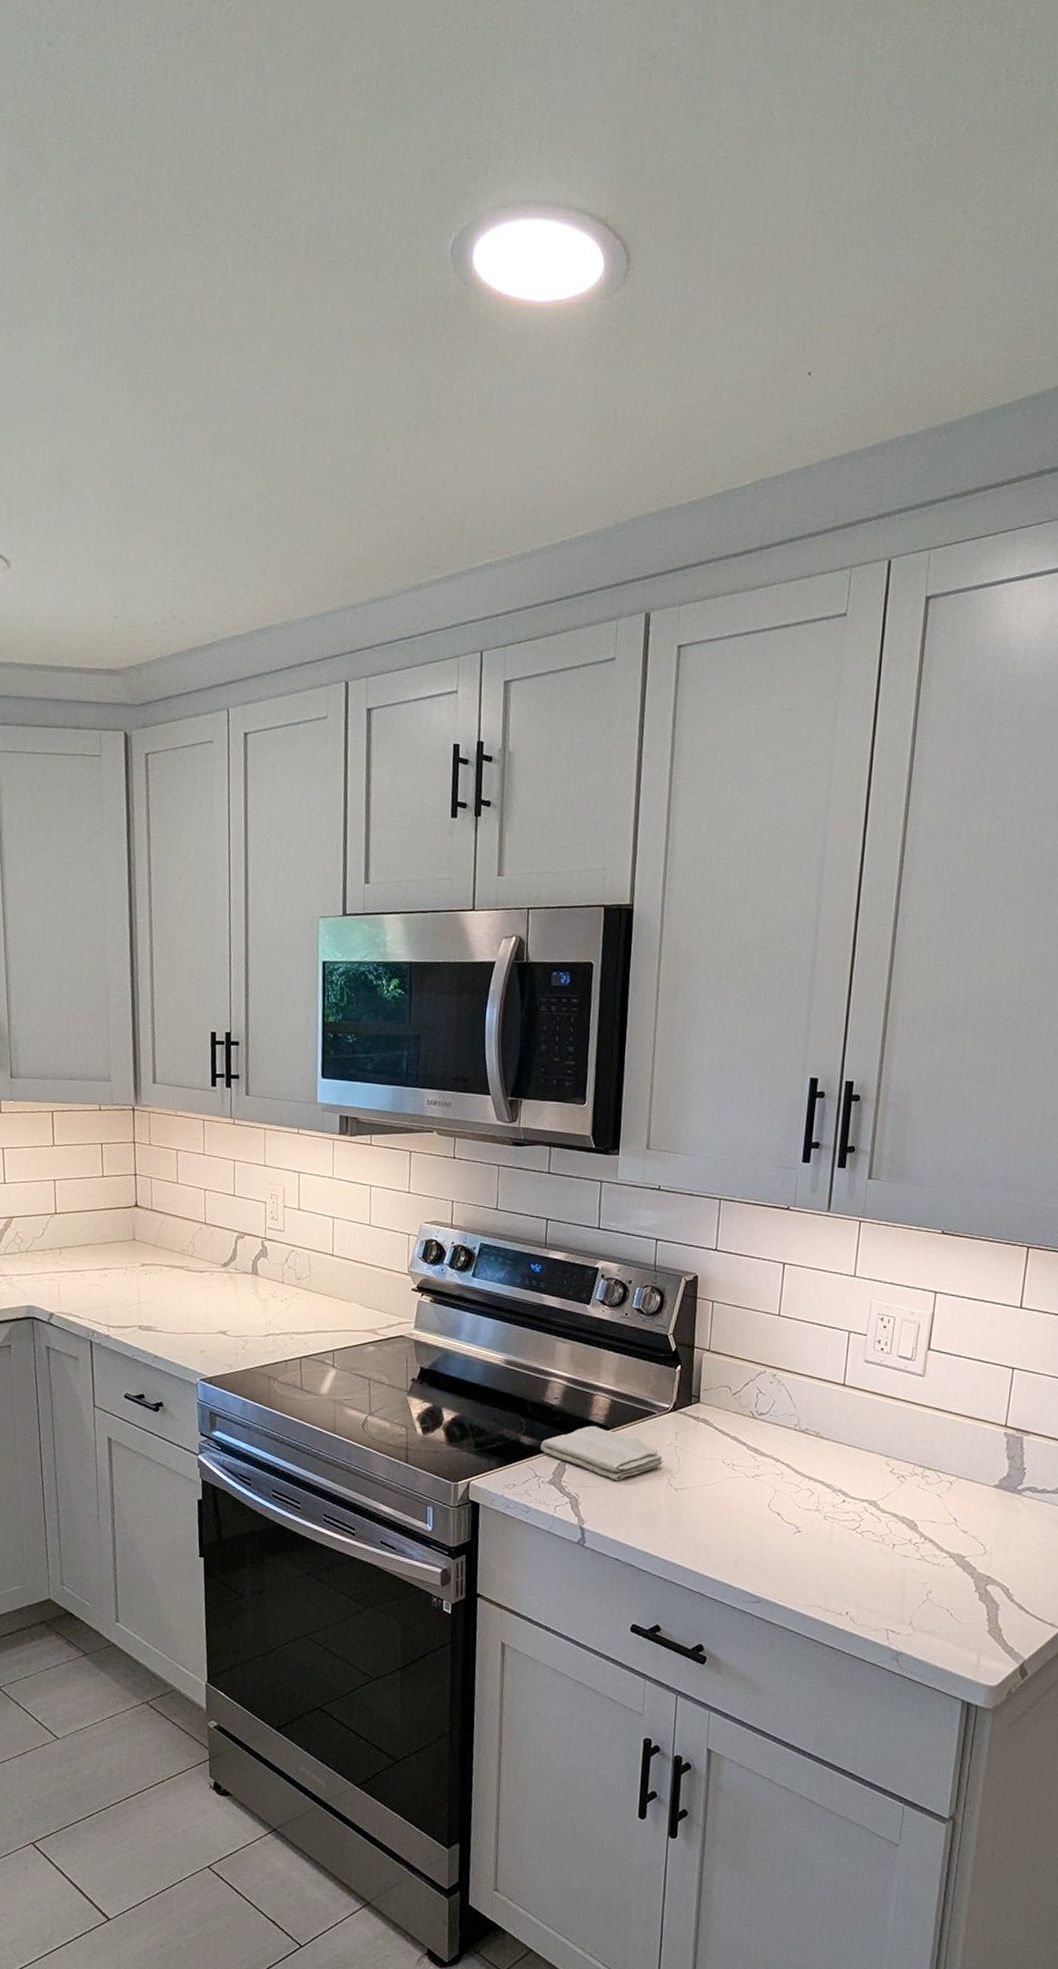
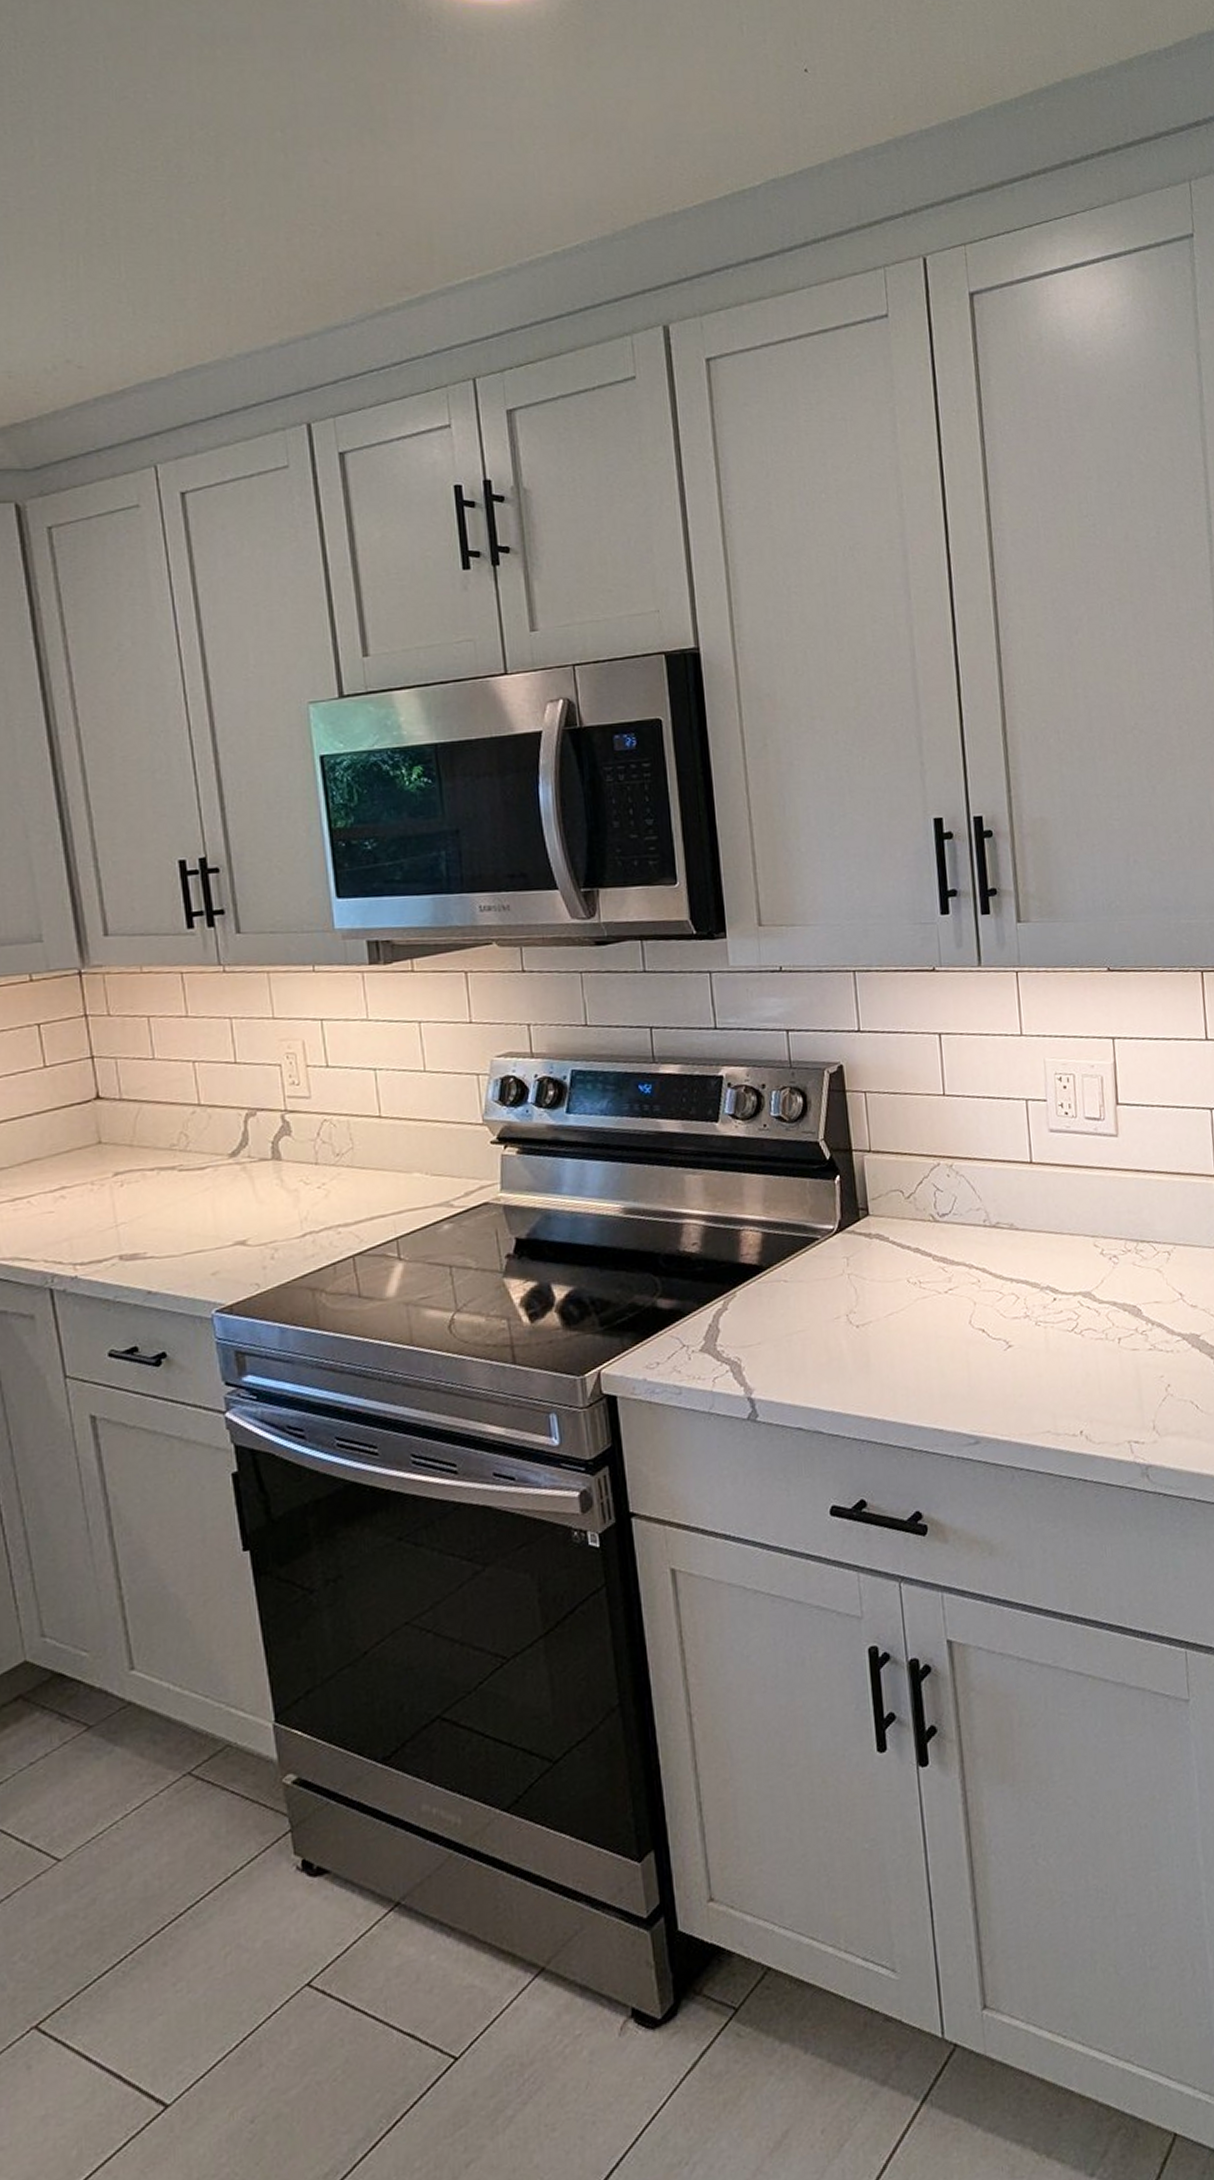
washcloth: present [540,1425,663,1481] -> none [684,1268,837,1332]

